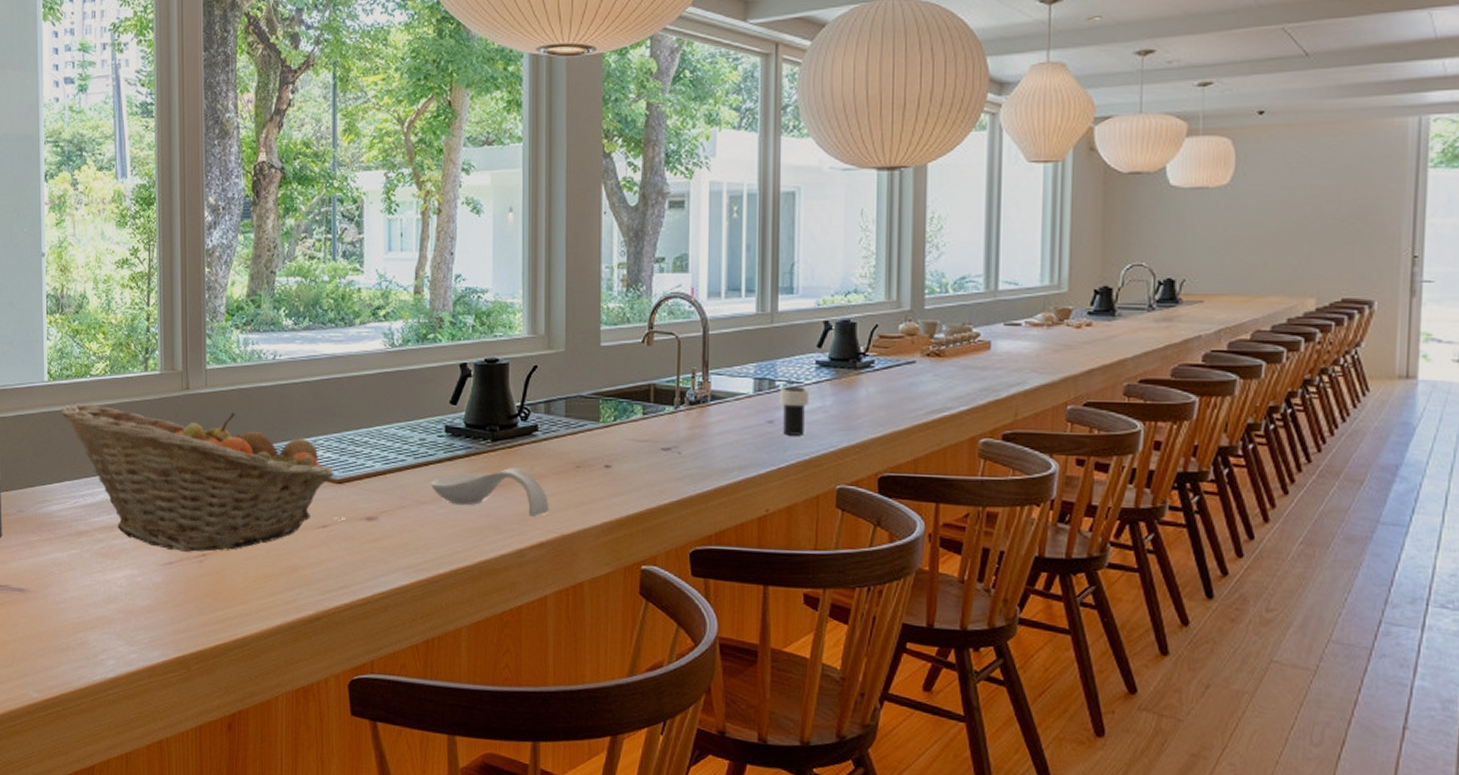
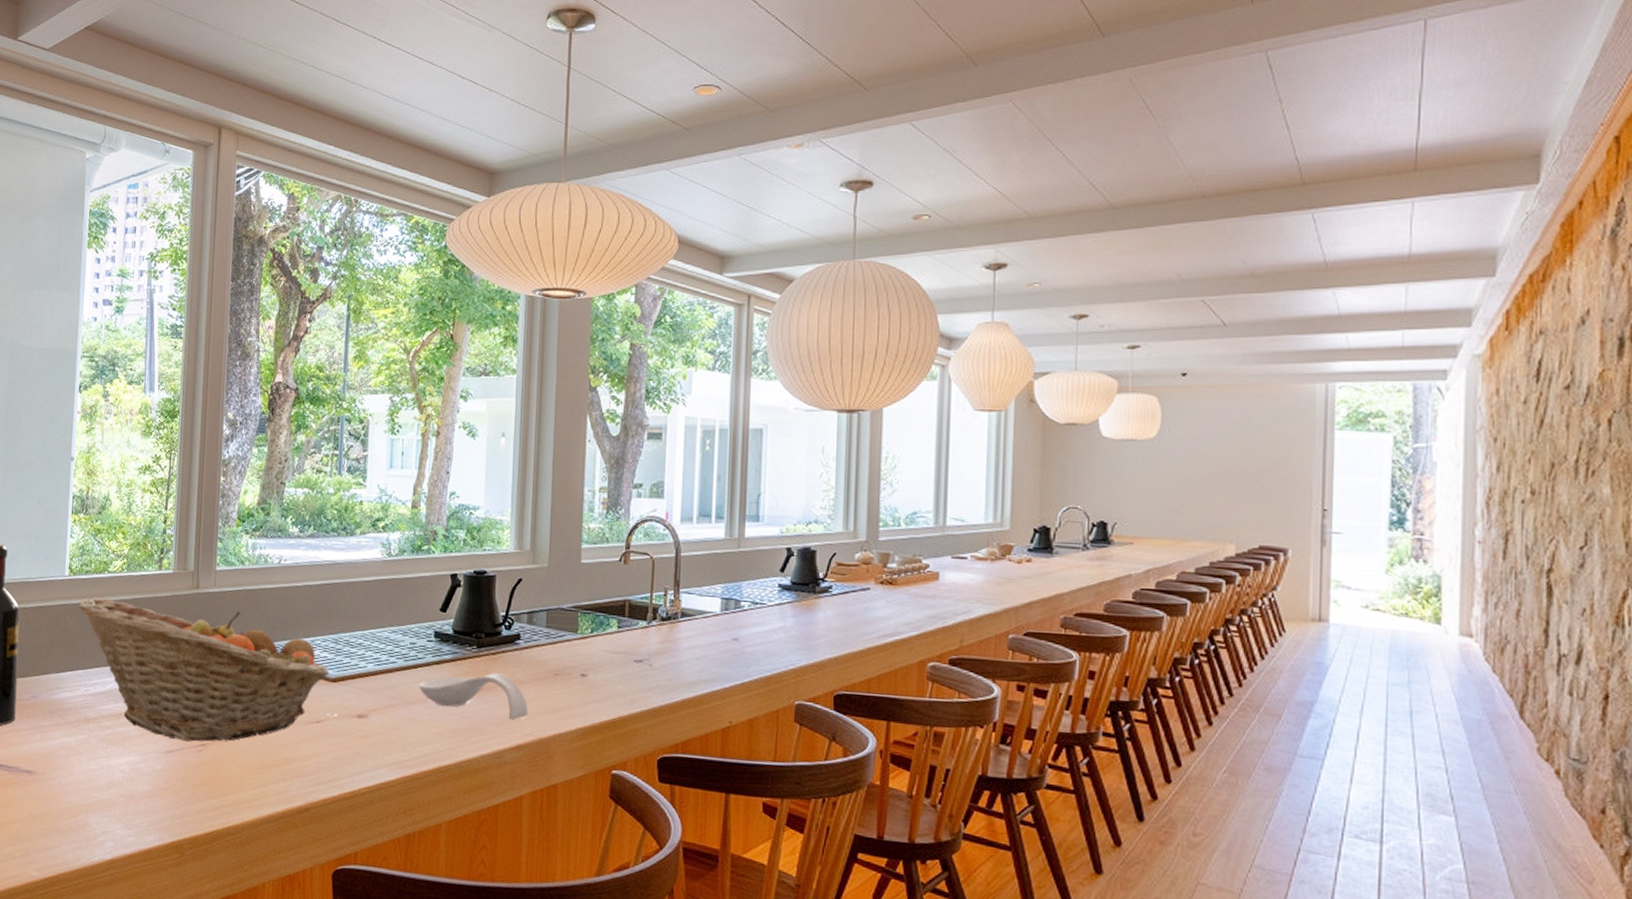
cup: present [779,386,810,436] -> none [743,607,772,653]

